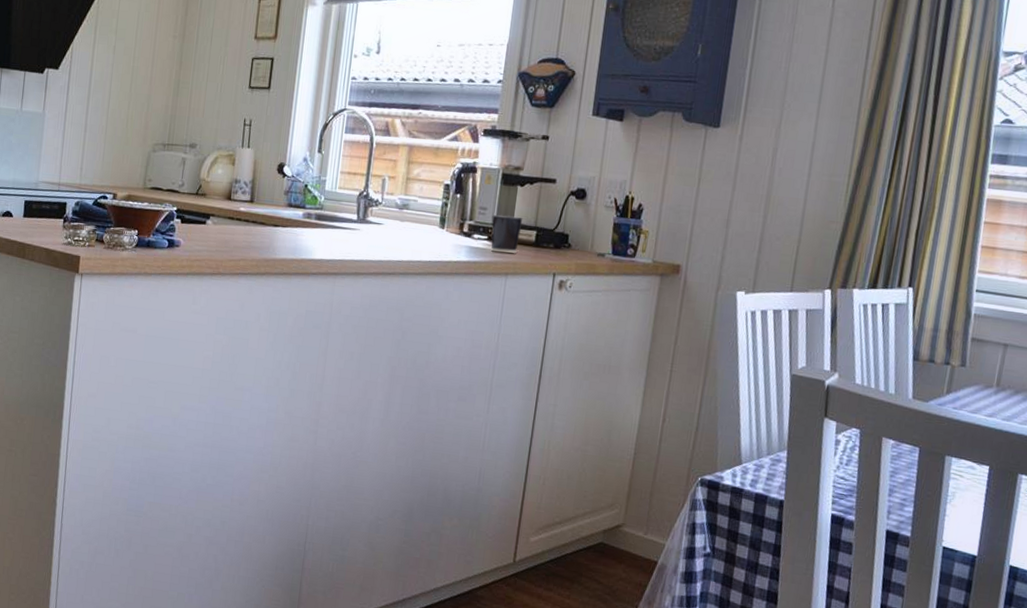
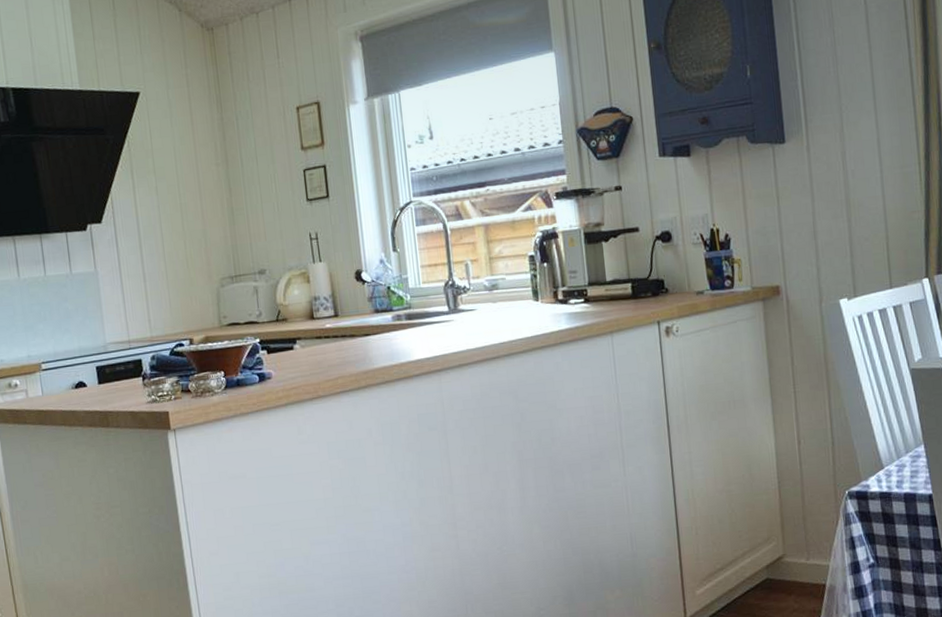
mug: present [491,215,523,254] -> none [583,272,616,313]

